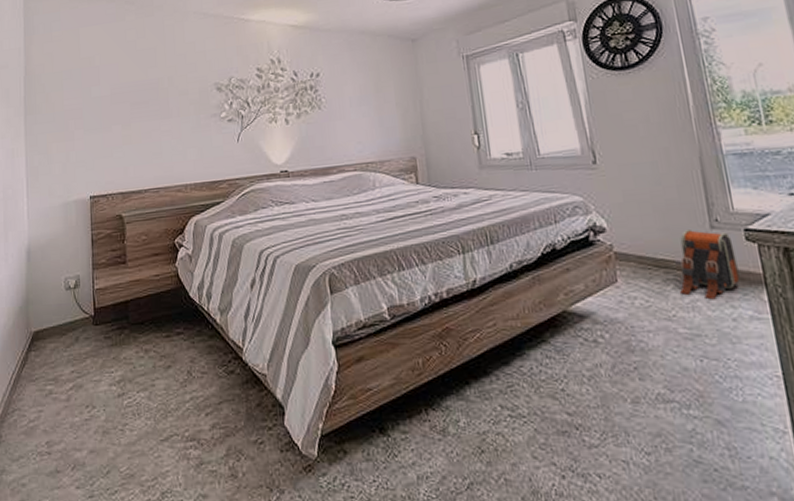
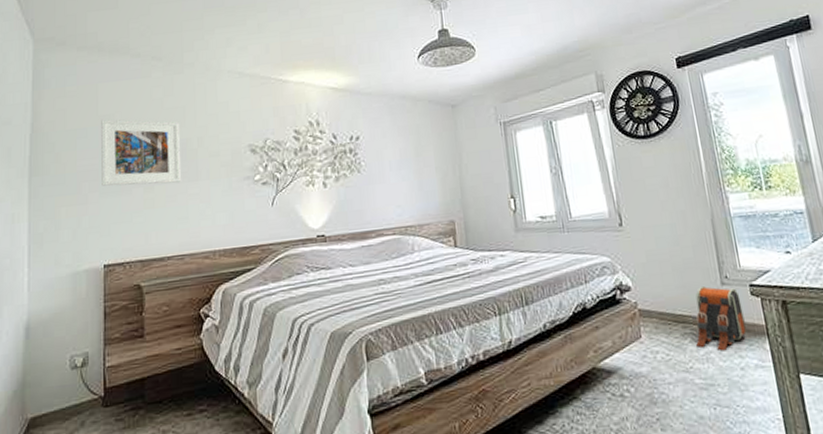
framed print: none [83,61,154,124] -> present [101,119,181,186]

